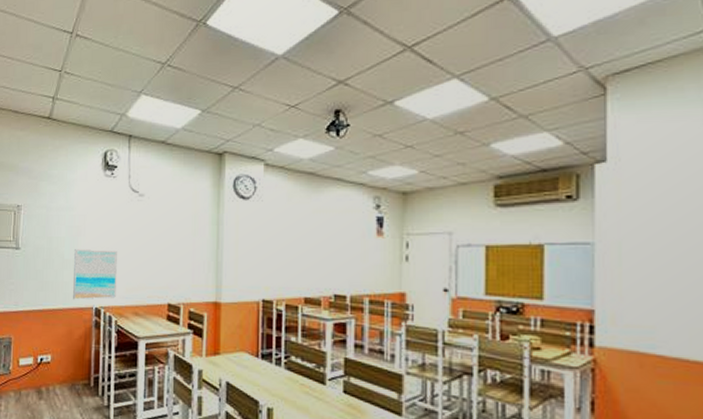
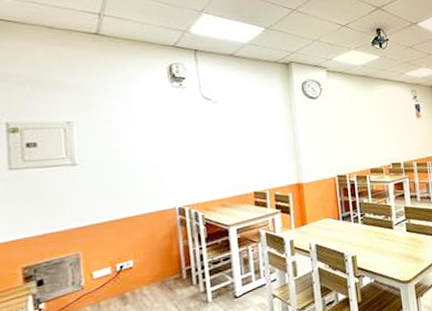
wall art: present [73,249,117,300] -> none [147,152,200,204]

